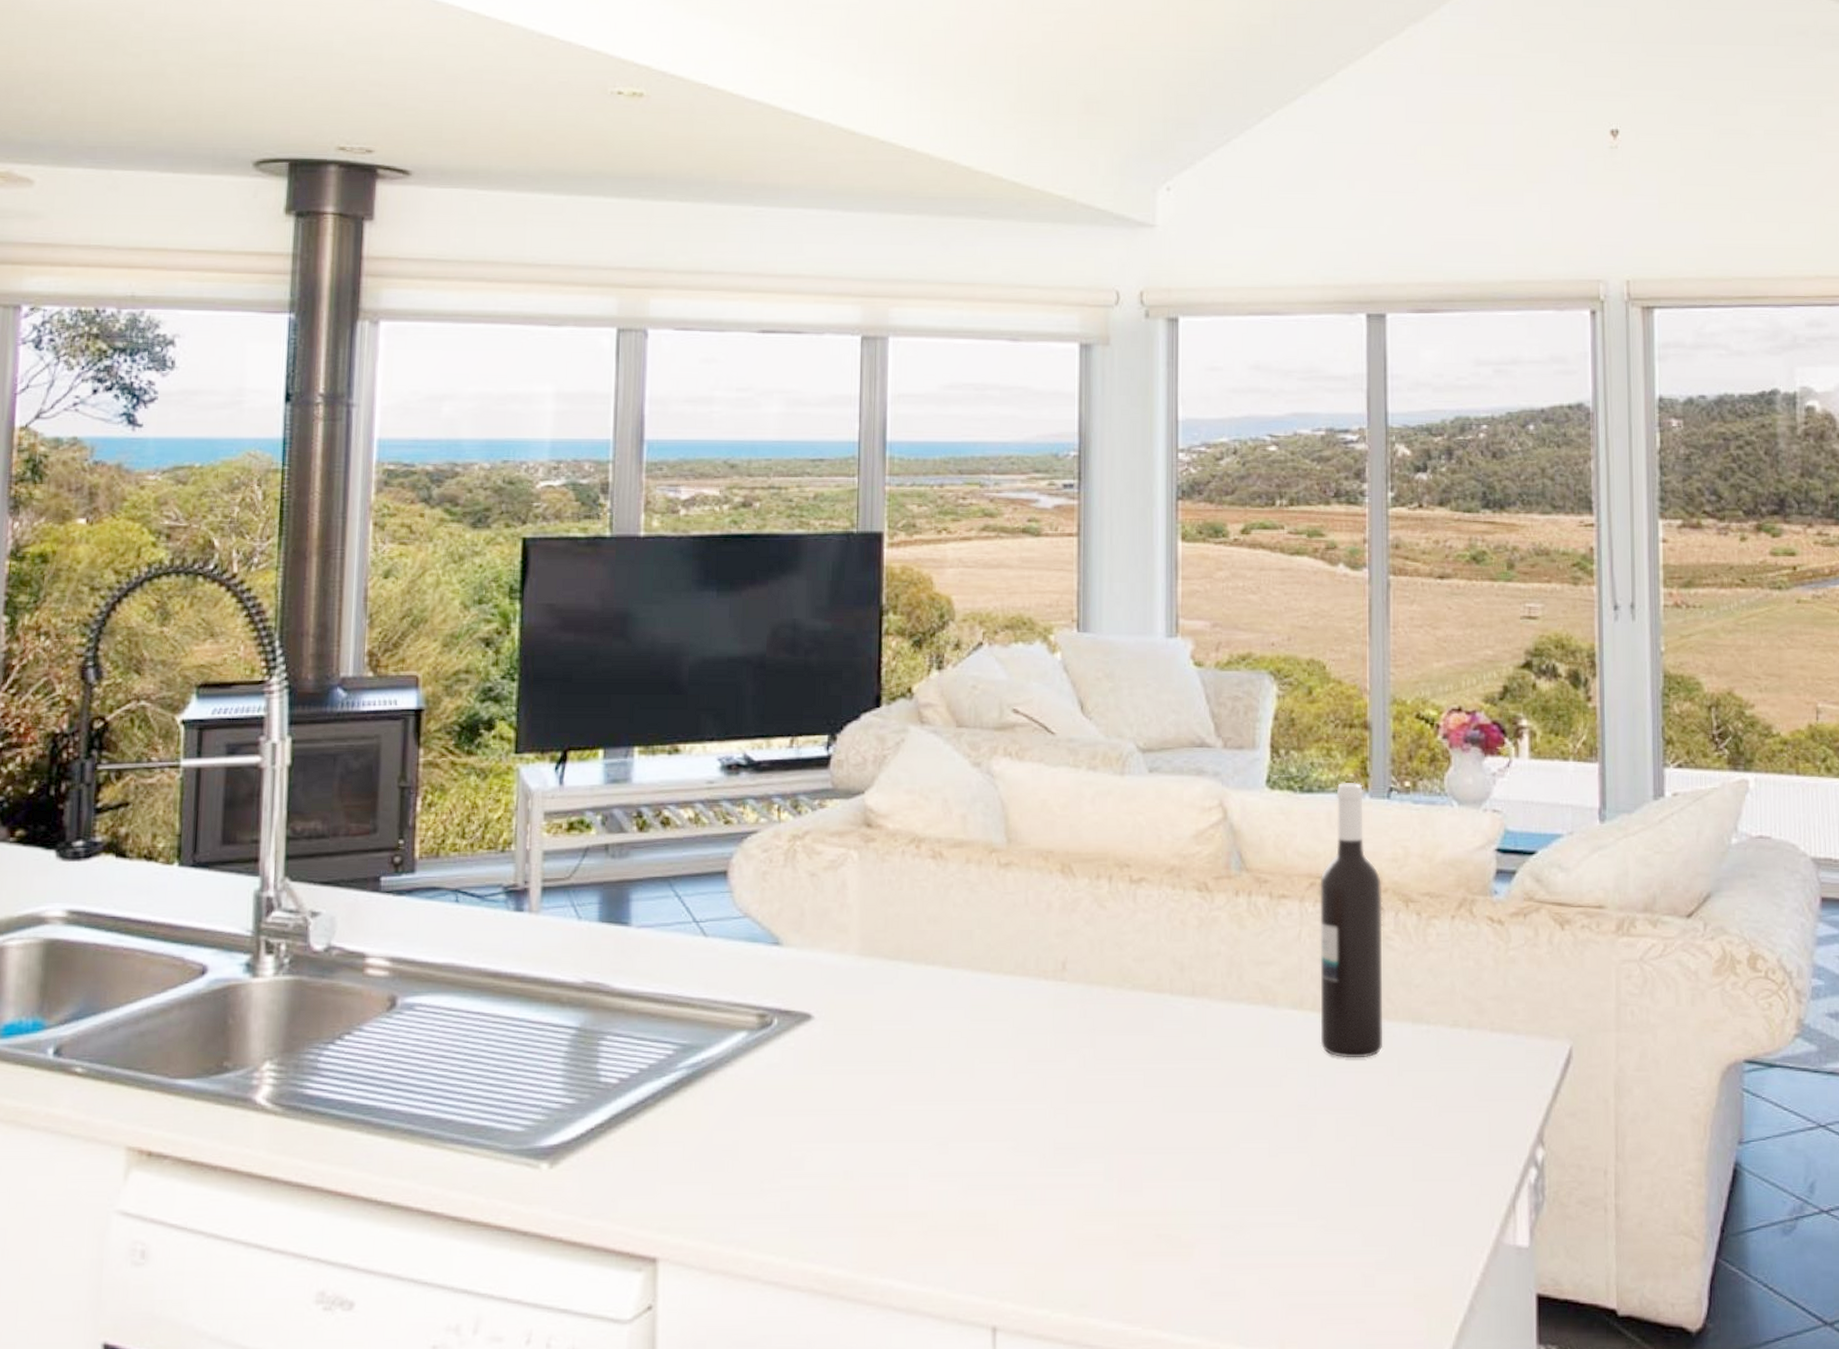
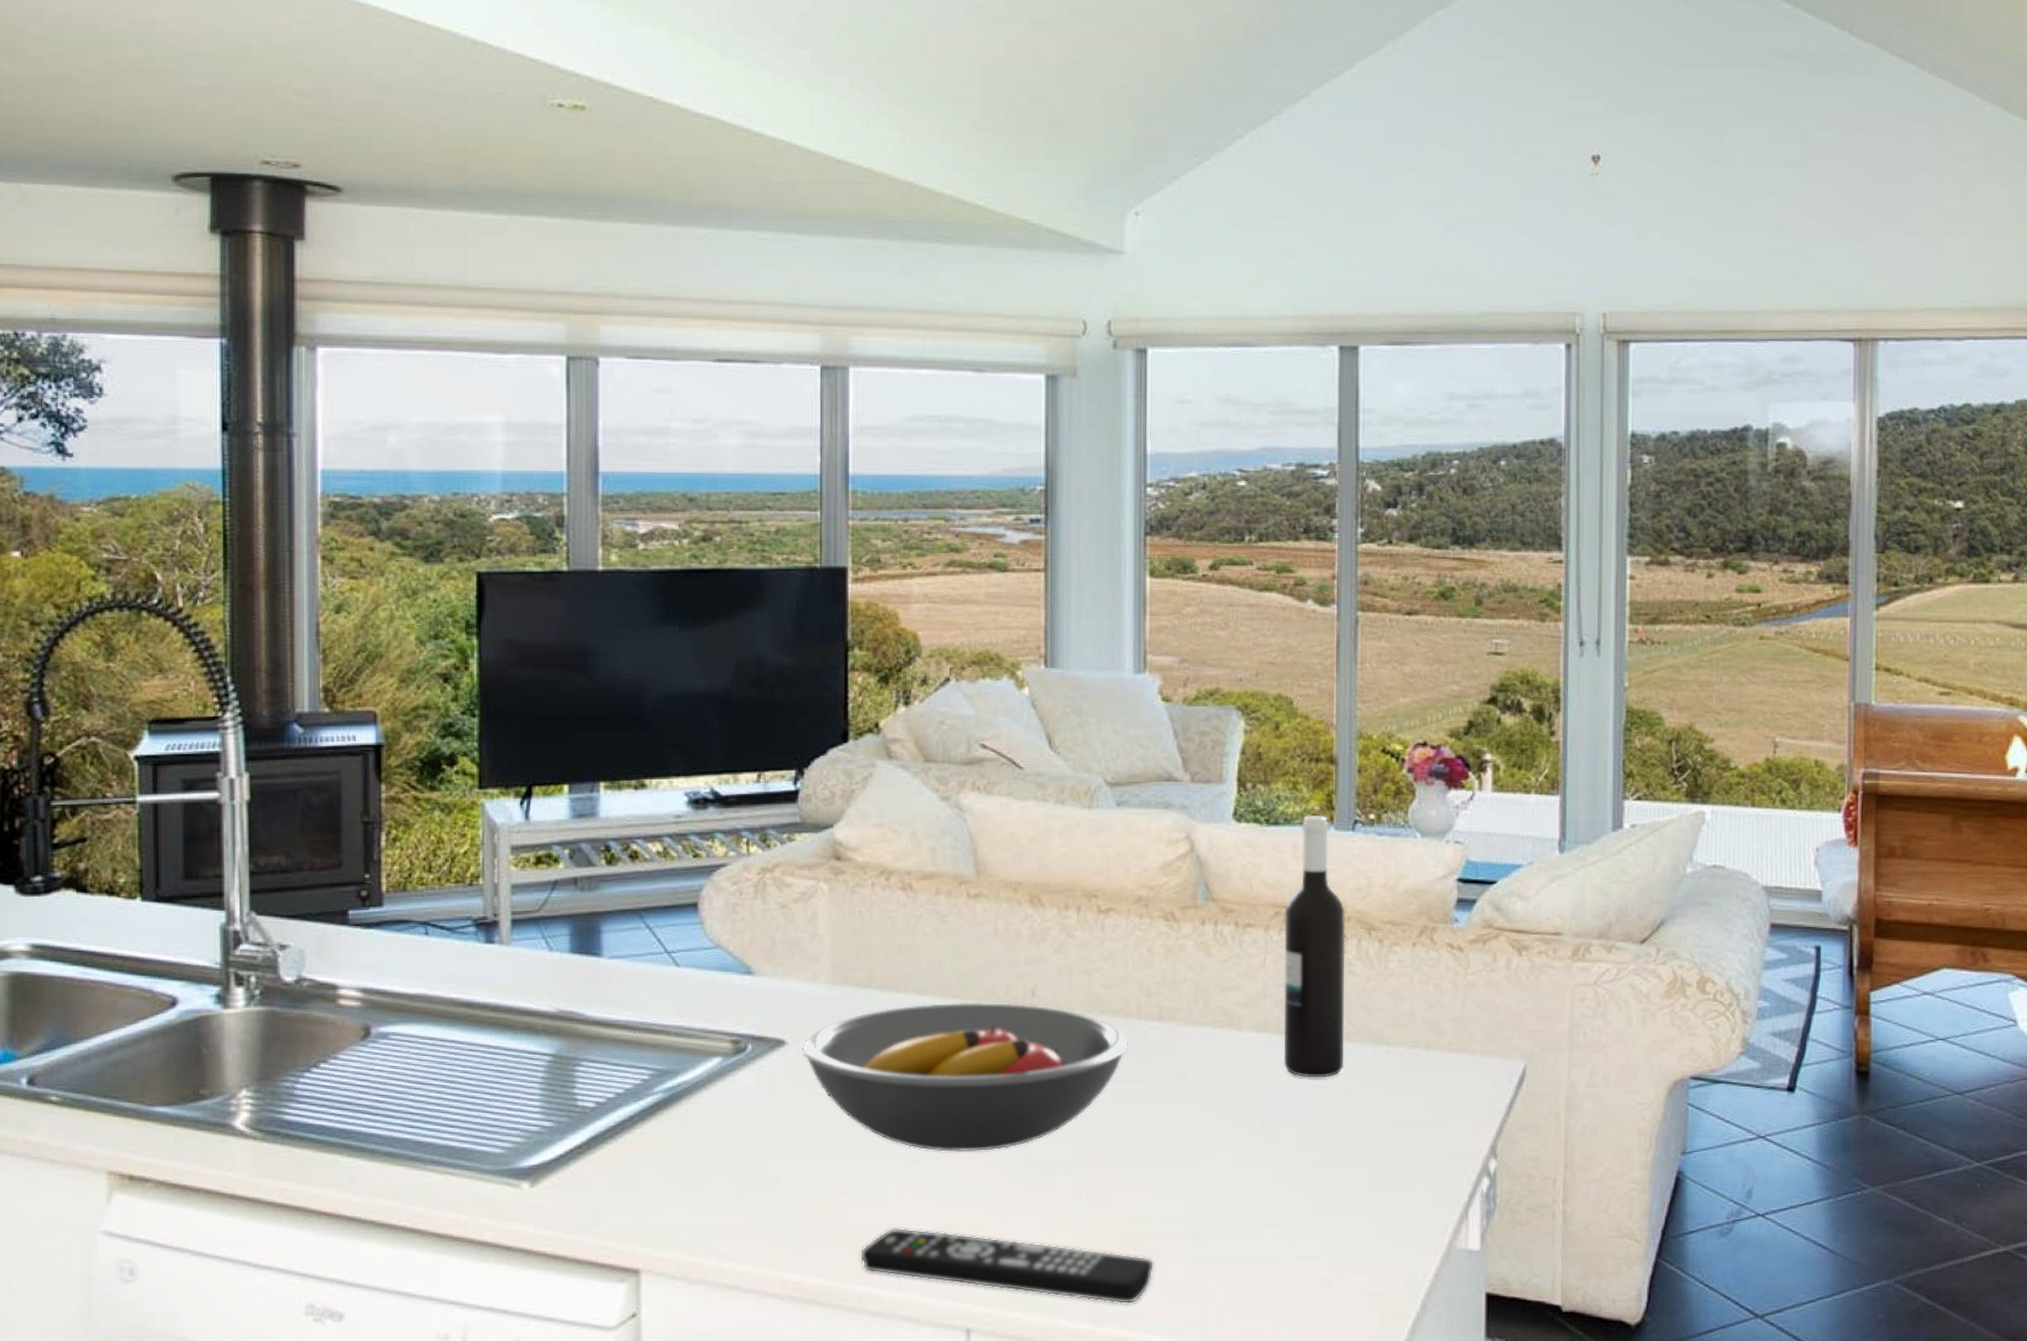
fruit bowl: none [829,975,1161,1134] -> present [802,1002,1128,1152]
remote control: none [883,1215,1189,1303] -> present [859,1227,1155,1305]

